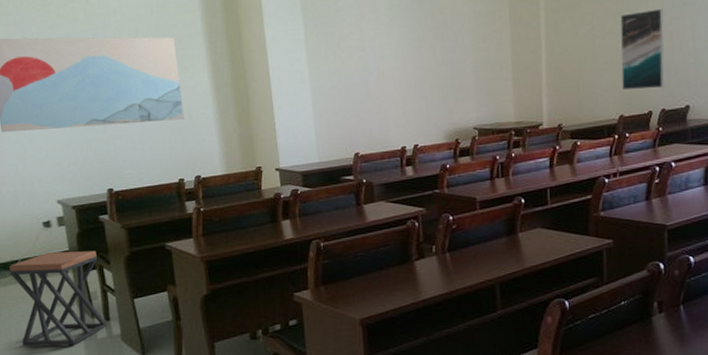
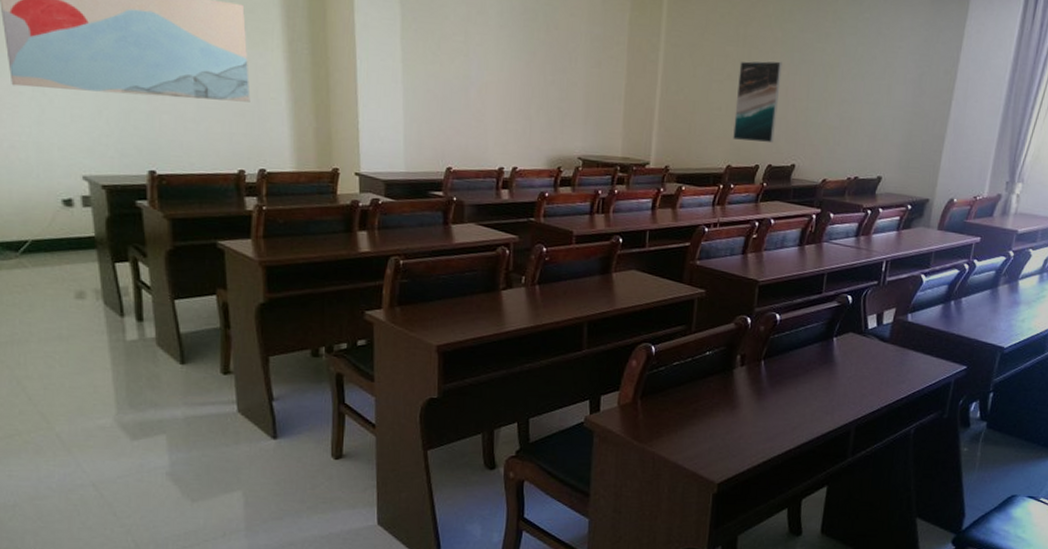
stool: present [9,251,108,346] -> none [16,236,140,345]

